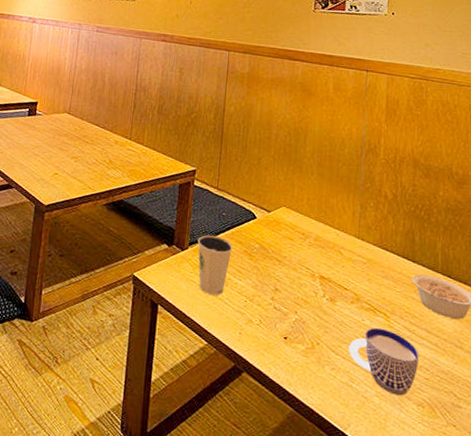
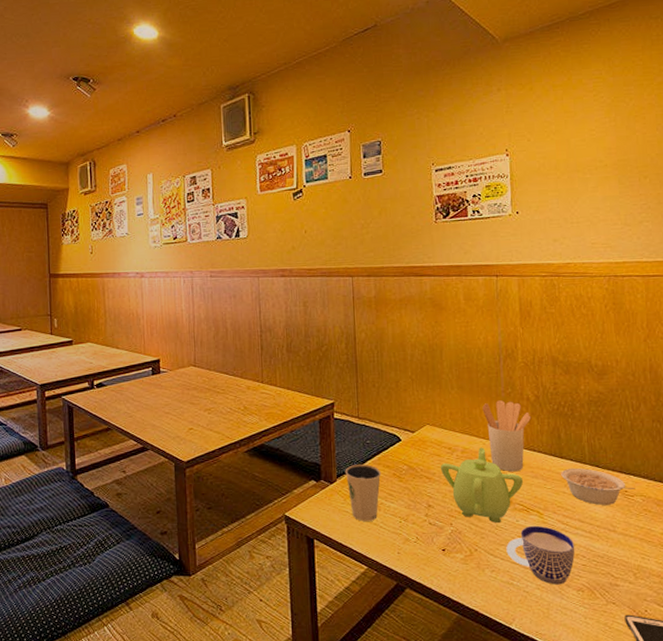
teapot: none [291,238,374,320] -> present [440,447,524,524]
utensil holder: none [340,193,388,269] -> present [482,400,532,472]

